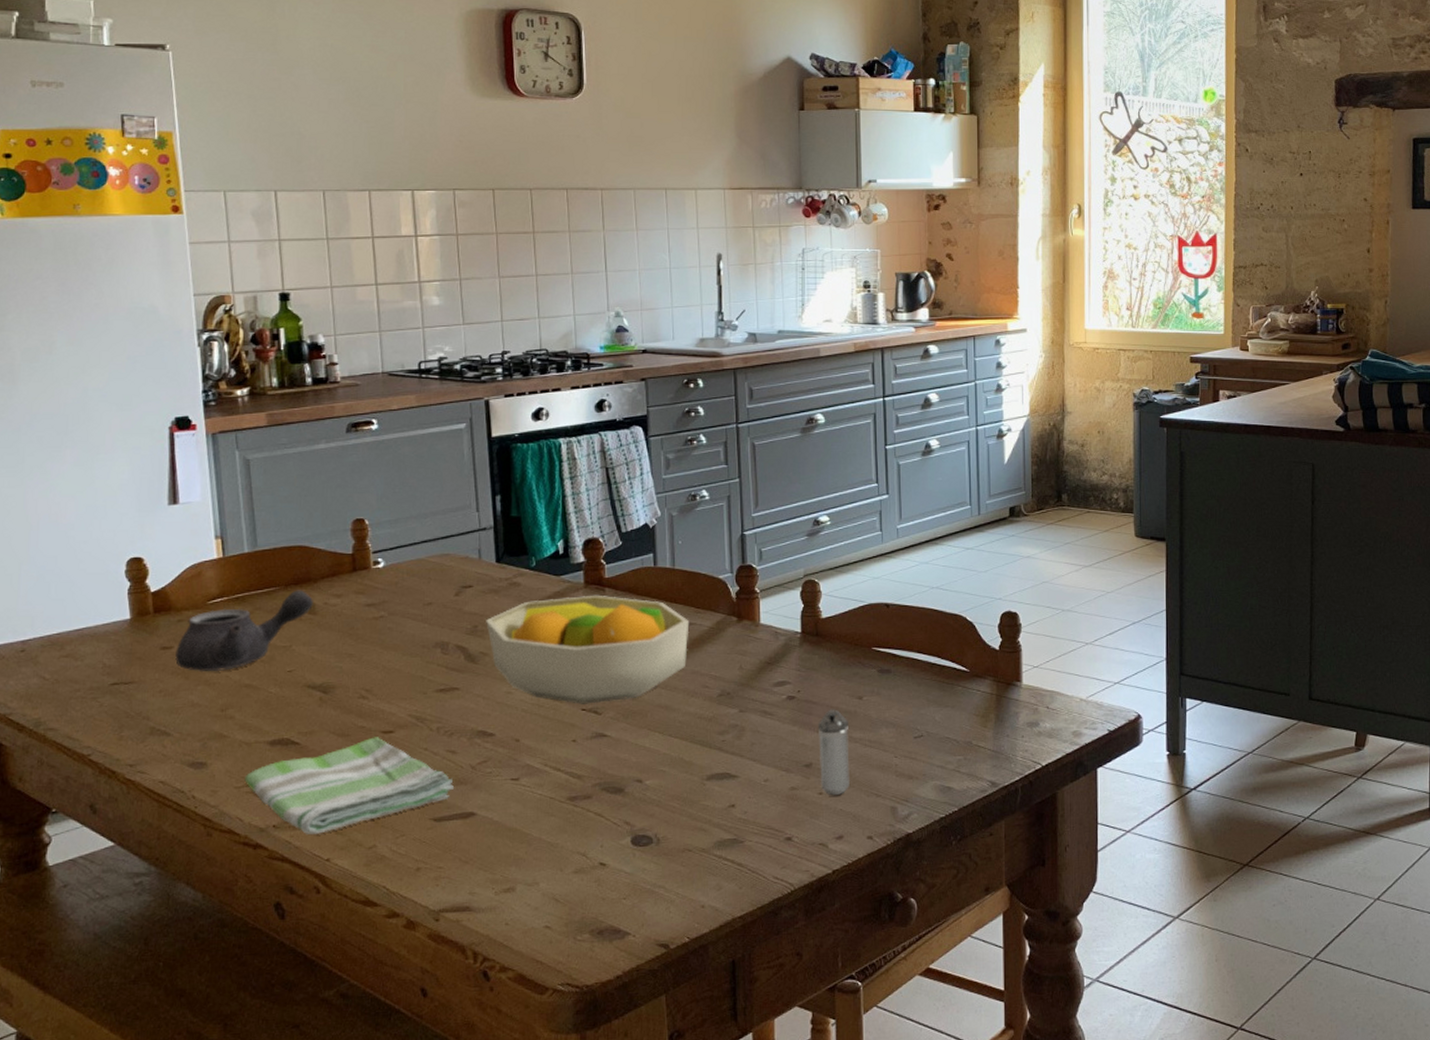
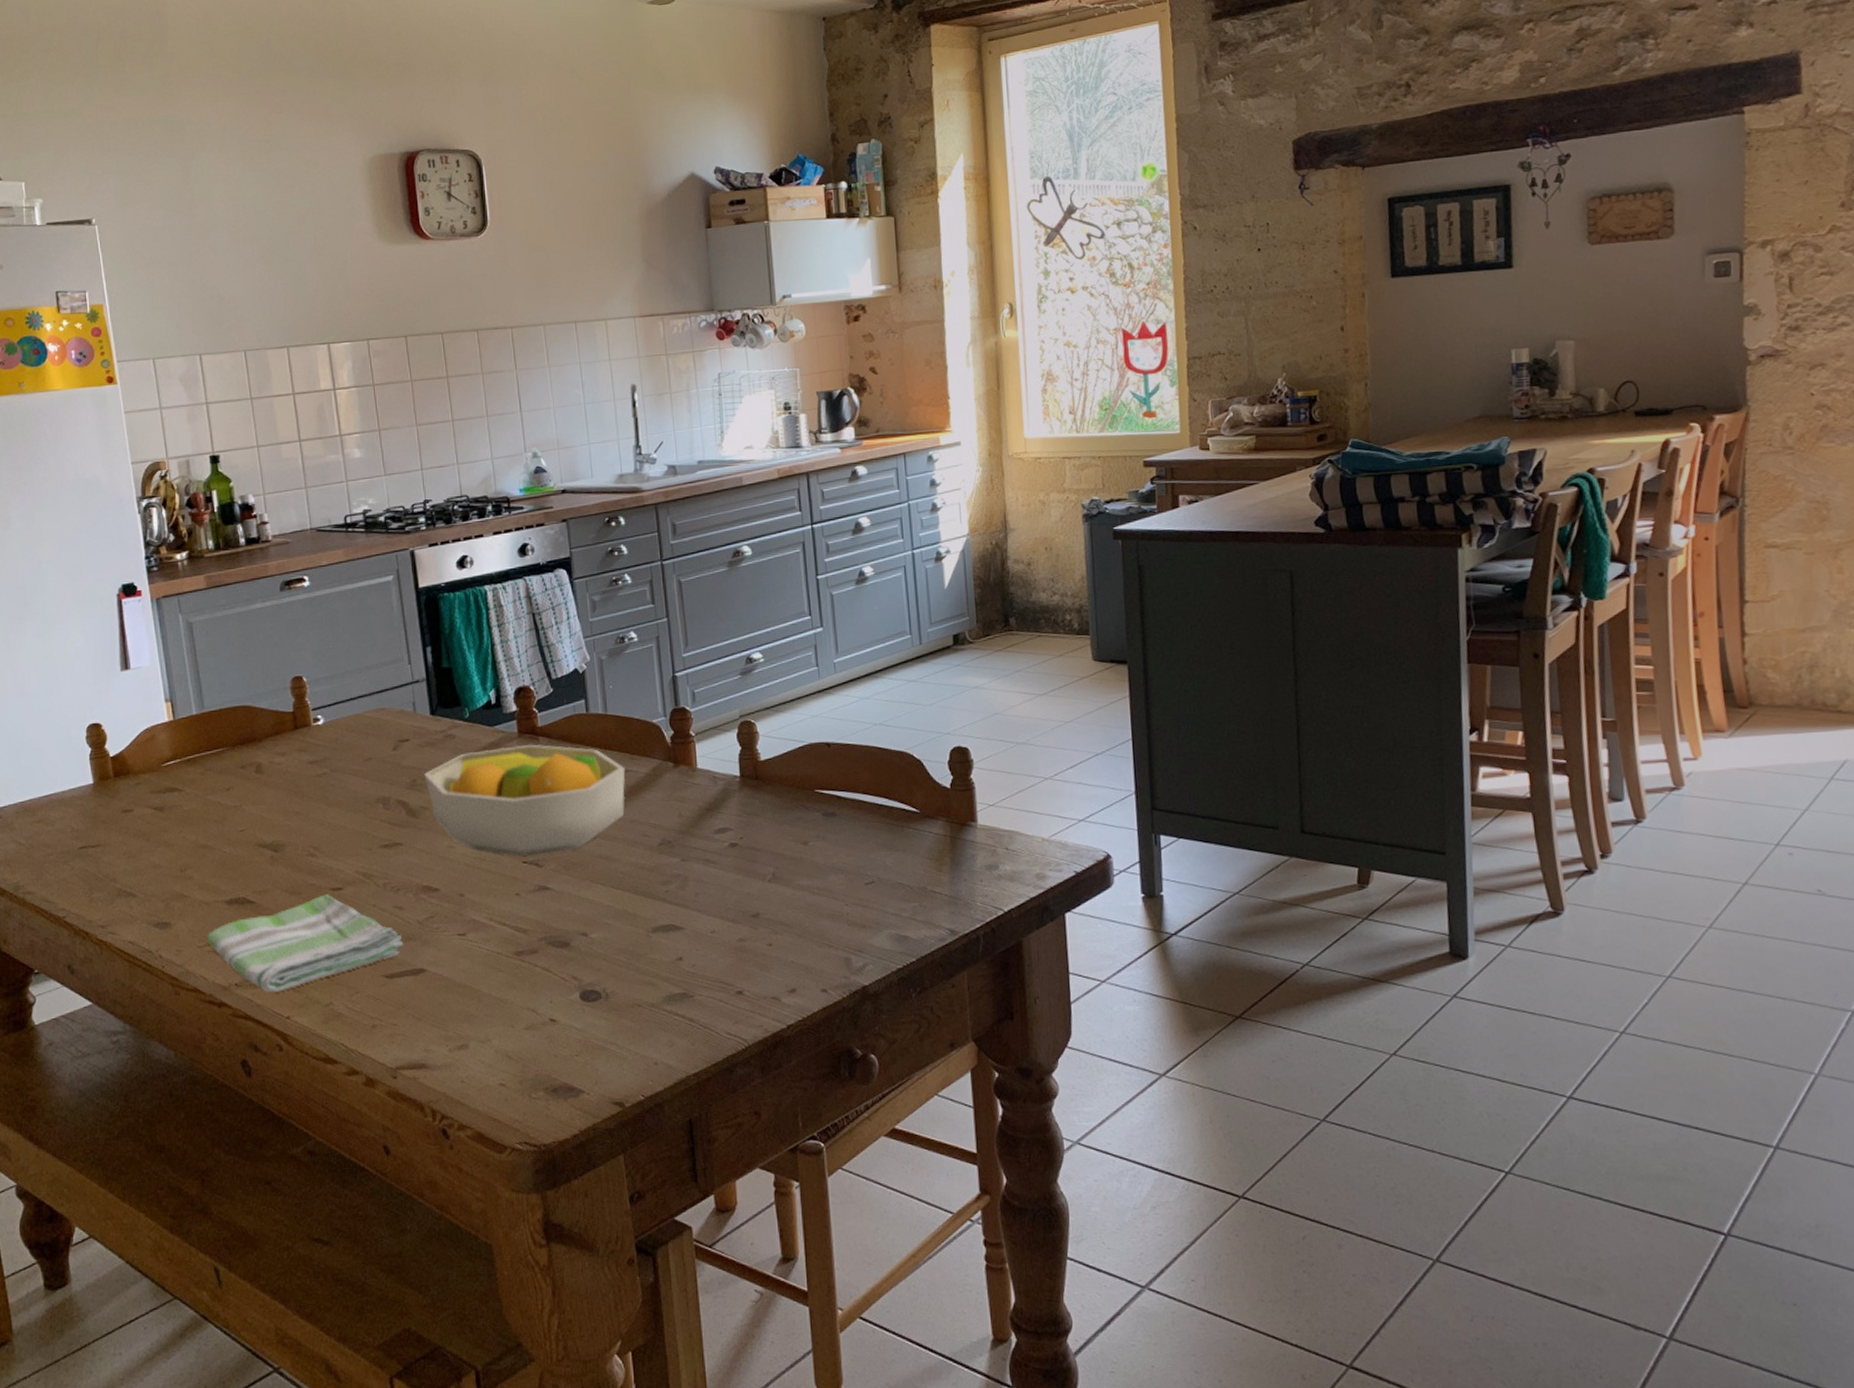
teapot: present [175,590,314,672] -> none [136,749,260,834]
shaker: present [817,709,851,795] -> none [762,856,801,946]

